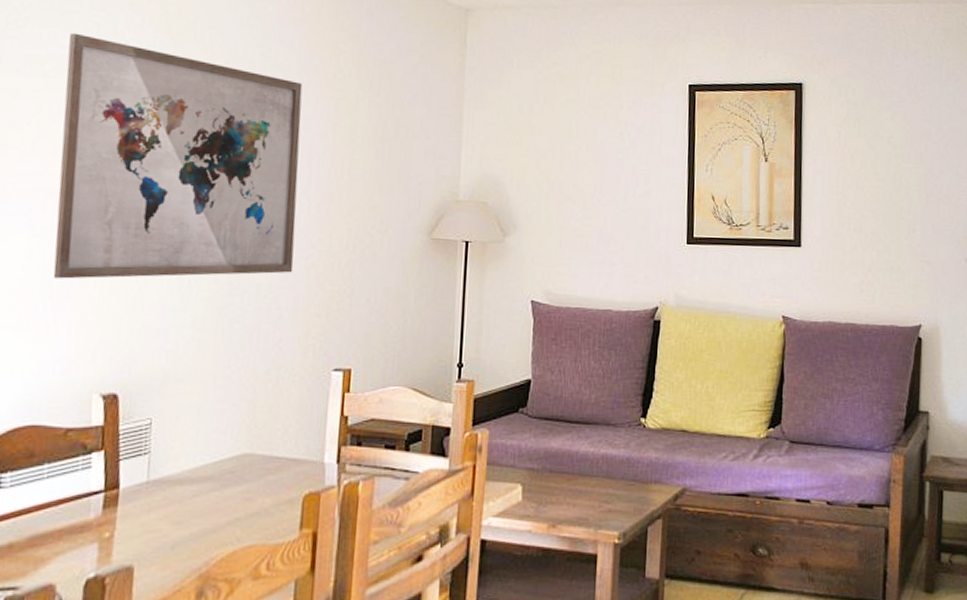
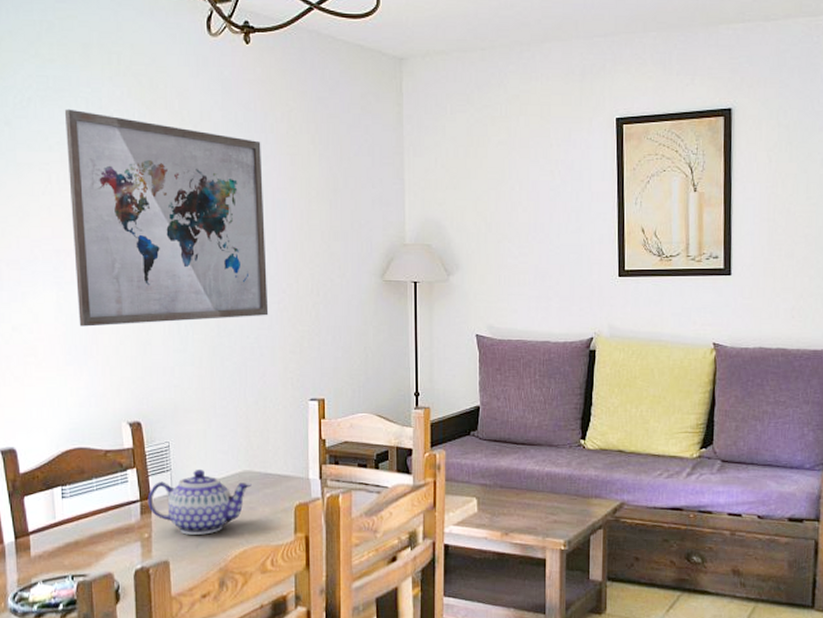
teapot: none [114,452,252,533] -> present [147,470,252,535]

